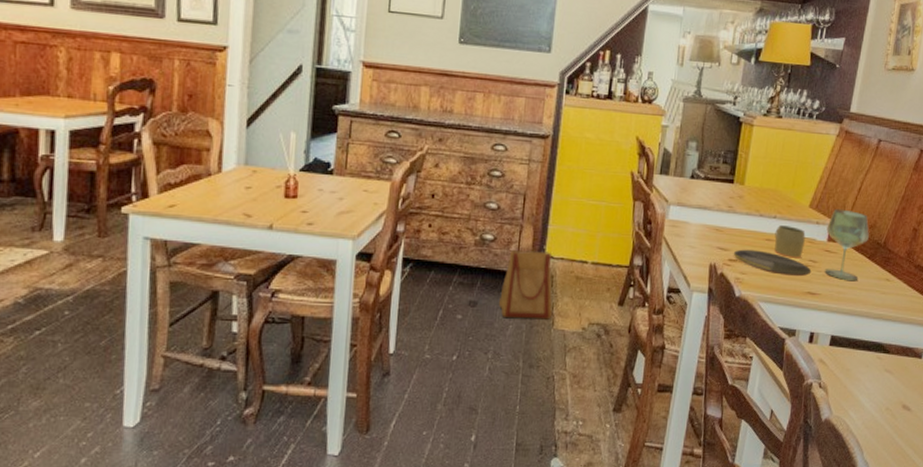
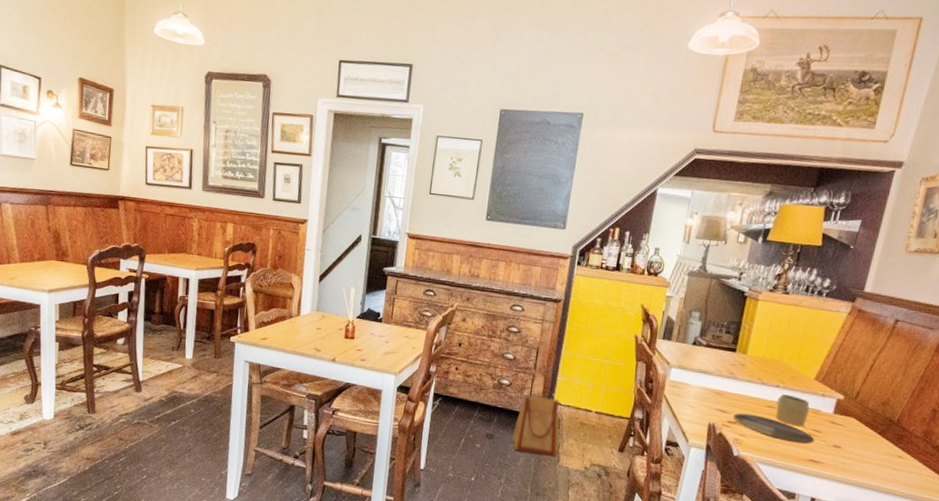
wine glass: present [825,208,870,282] -> none [829,383,882,455]

